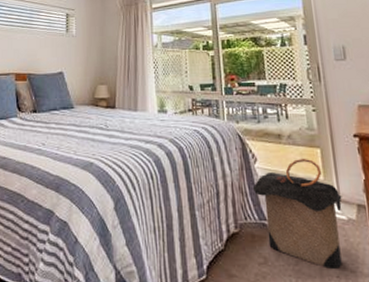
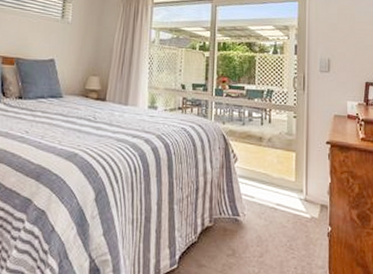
laundry hamper: present [252,158,342,269] -> none [230,160,309,261]

